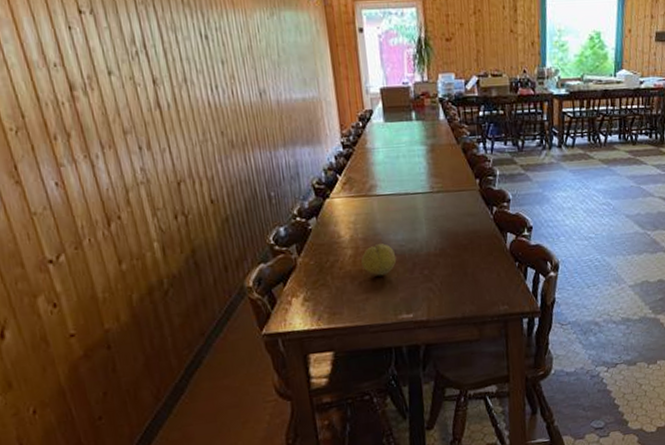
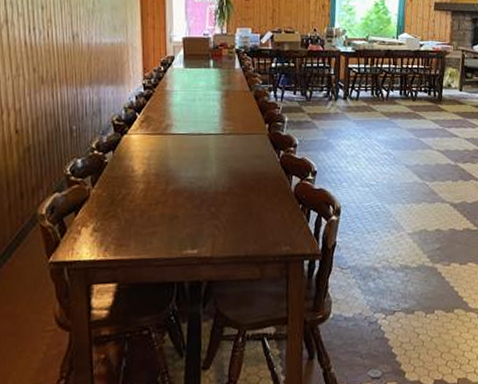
fruit: present [361,244,397,276] -> none [152,180,186,211]

